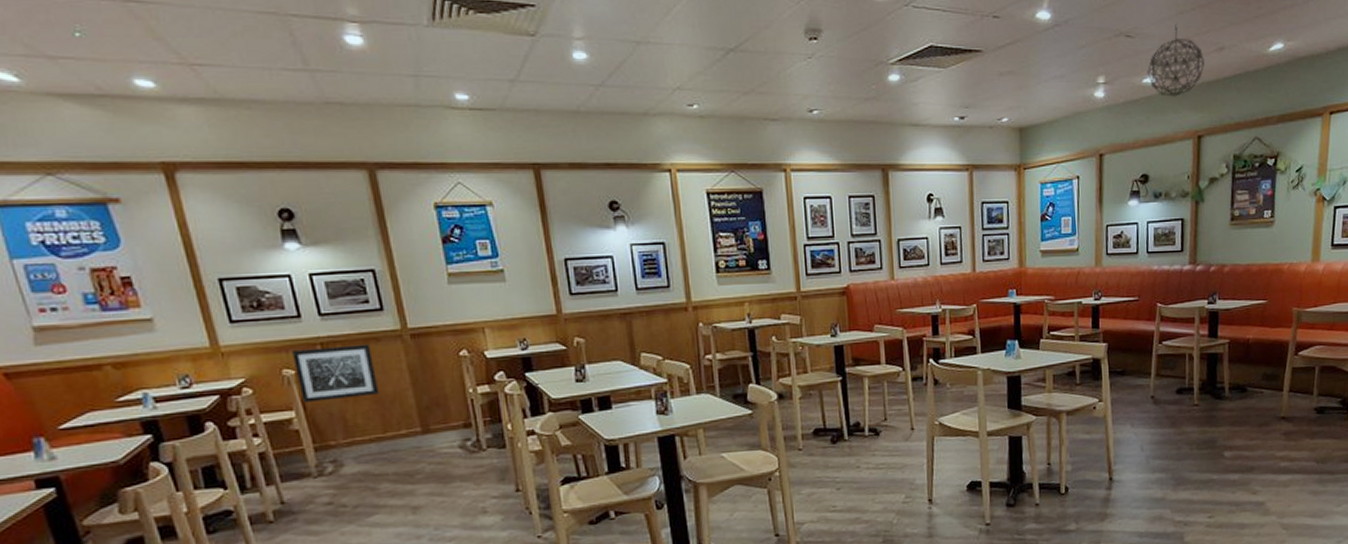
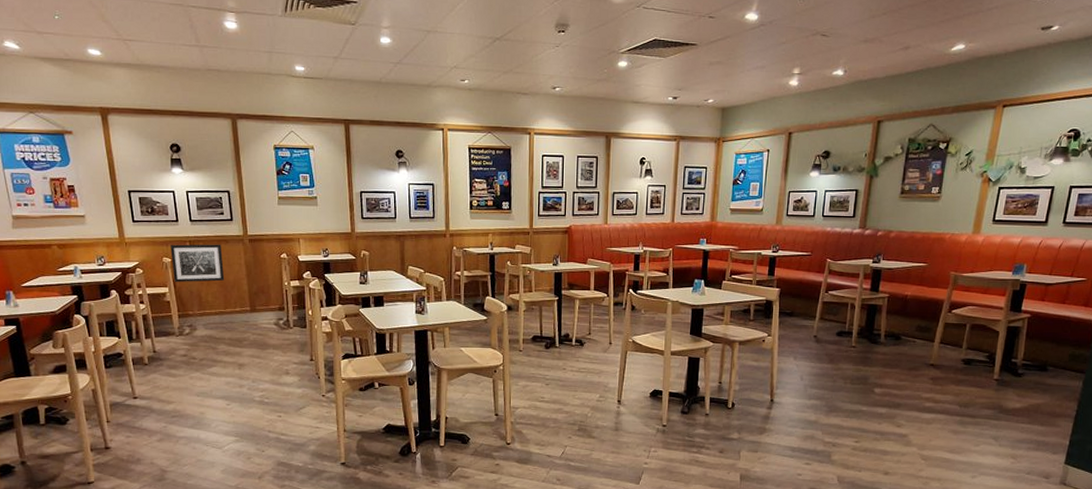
pendant light: present [1147,23,1205,97] -> none [838,25,890,87]

